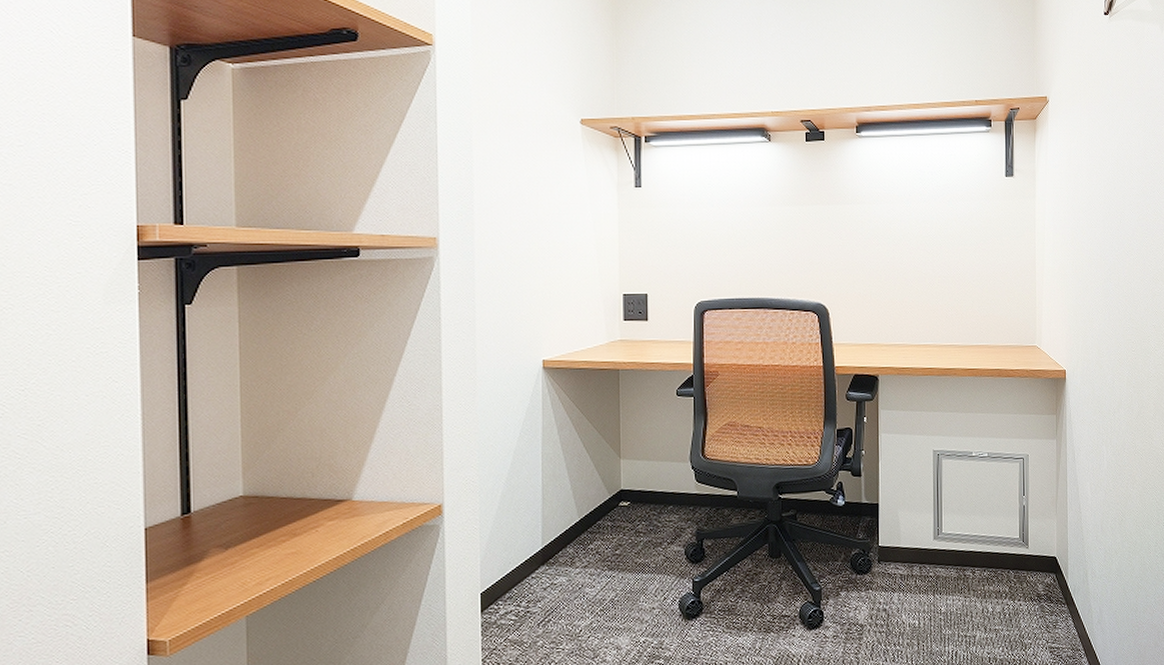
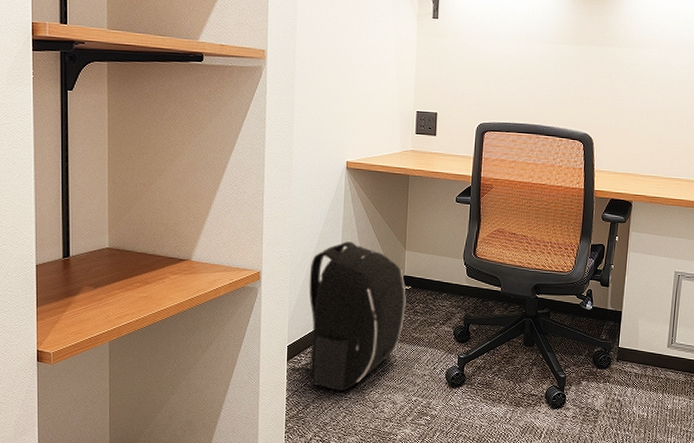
backpack: none [486,455,625,642] -> present [290,241,406,391]

